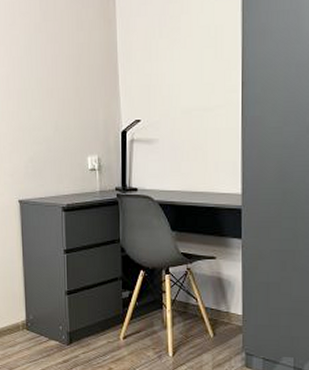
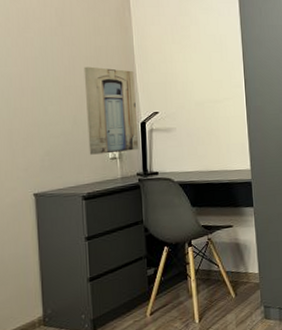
wall art: none [66,66,119,164] -> present [83,66,139,155]

